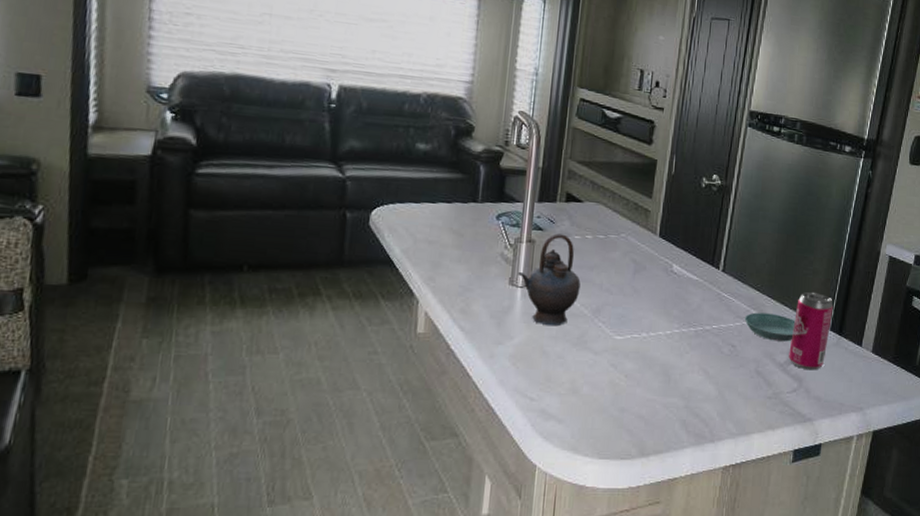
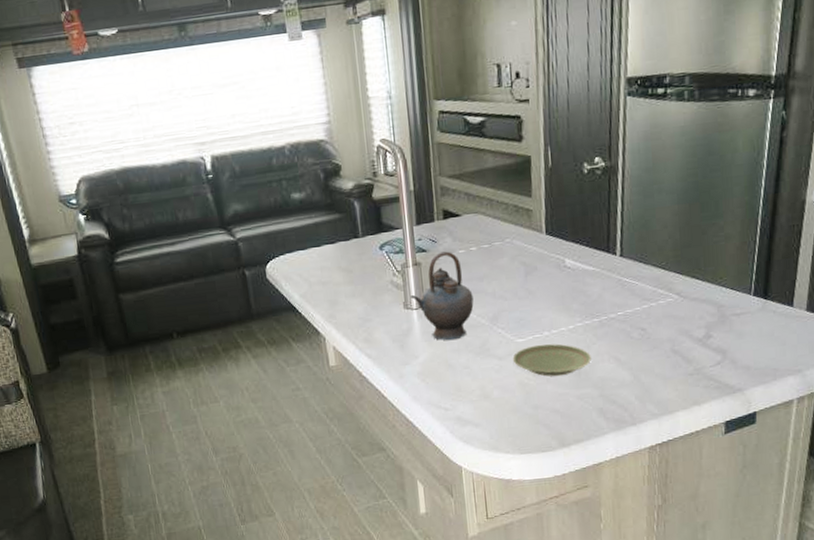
plate: none [607,345,682,380] -> present [512,343,591,377]
saucer: present [744,312,796,342] -> none [651,289,711,318]
beverage can: present [789,291,834,371] -> none [707,258,754,341]

